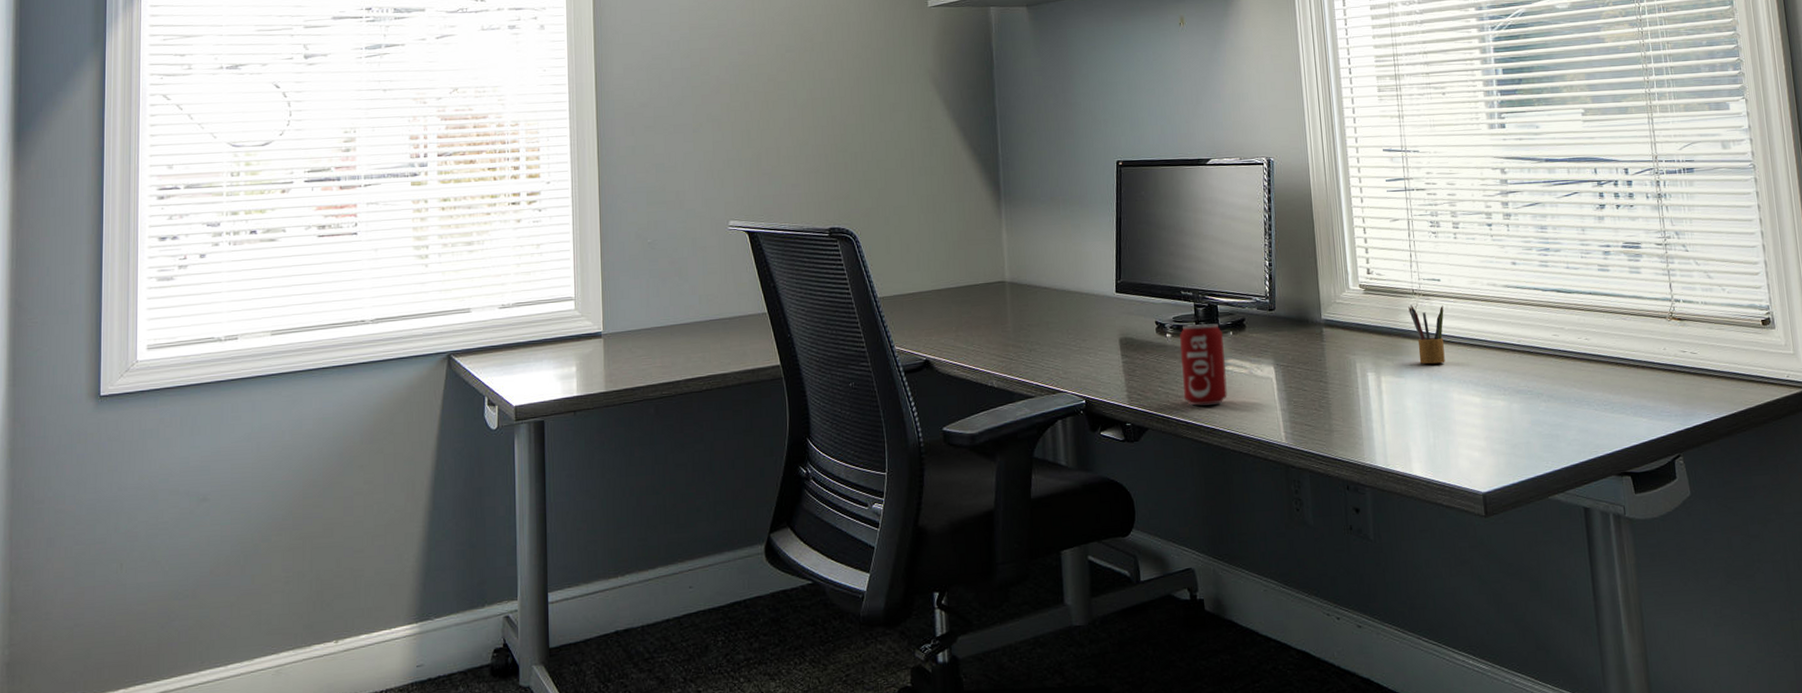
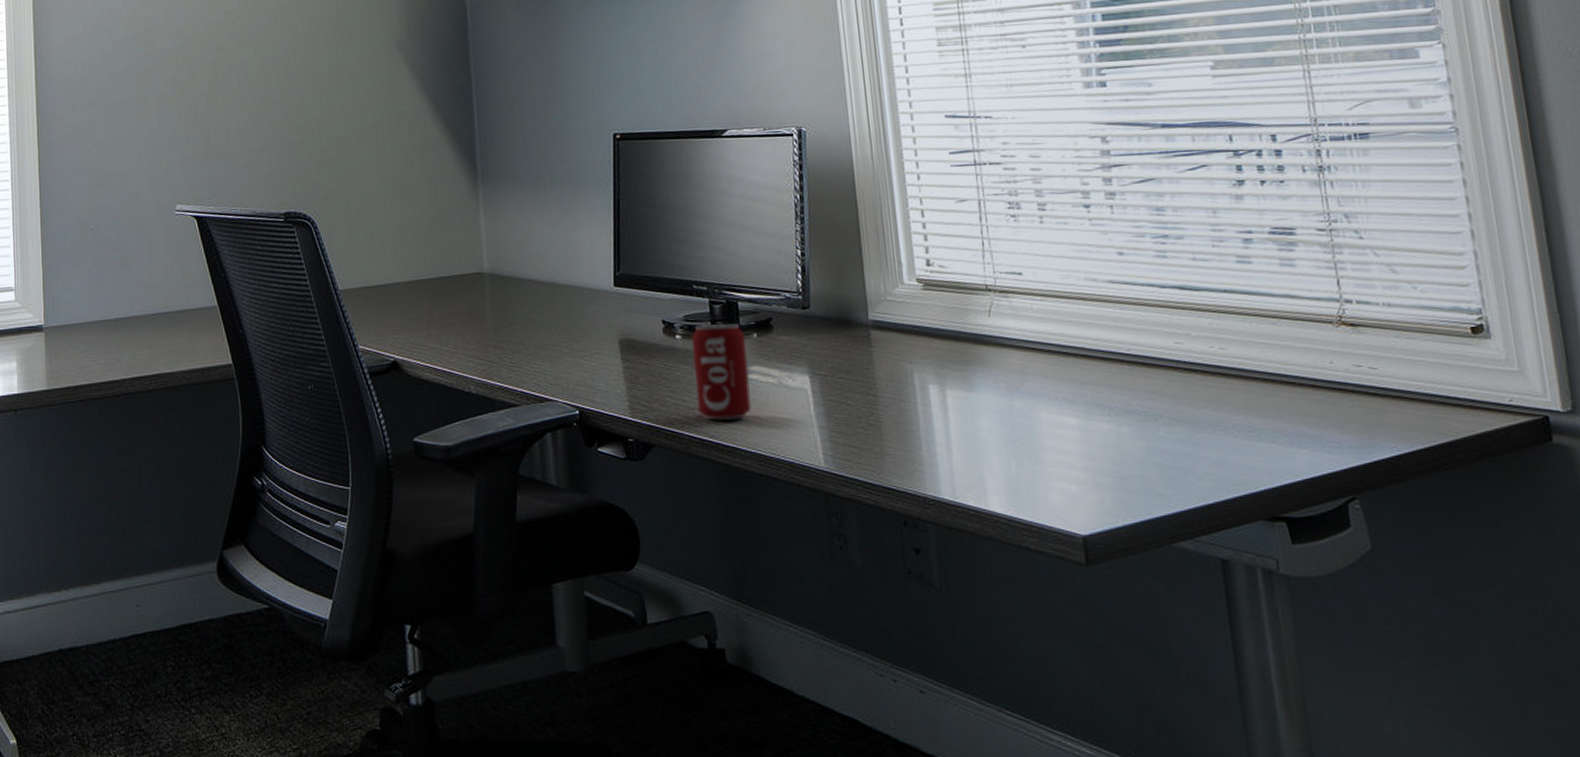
pencil box: present [1408,305,1445,364] -> none [980,303,1030,376]

